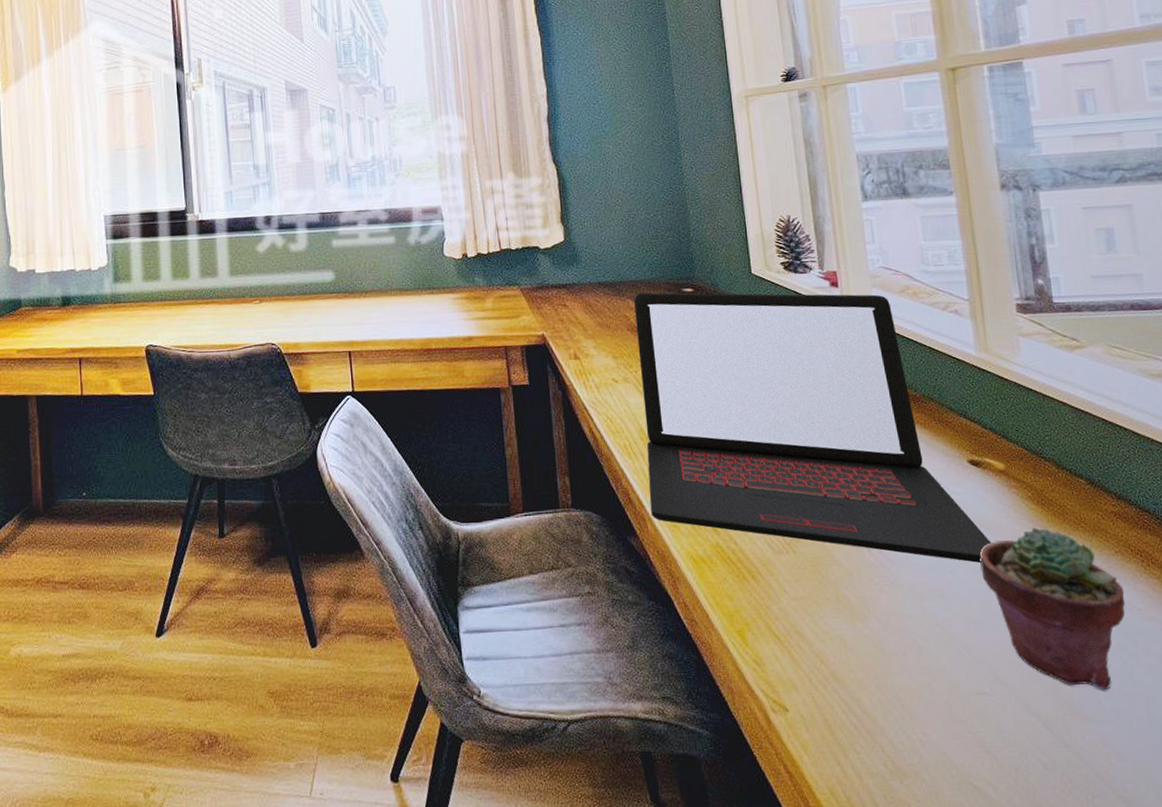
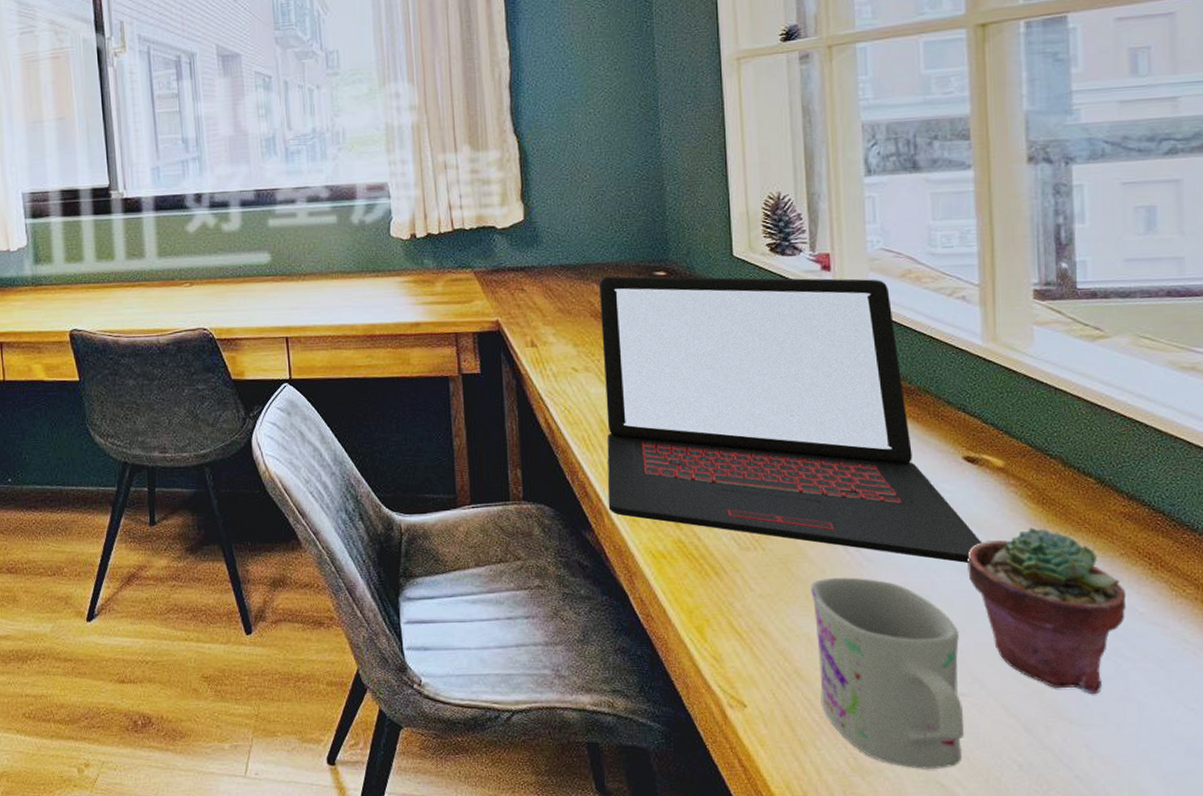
mug: none [840,578,991,772] -> present [811,577,965,770]

